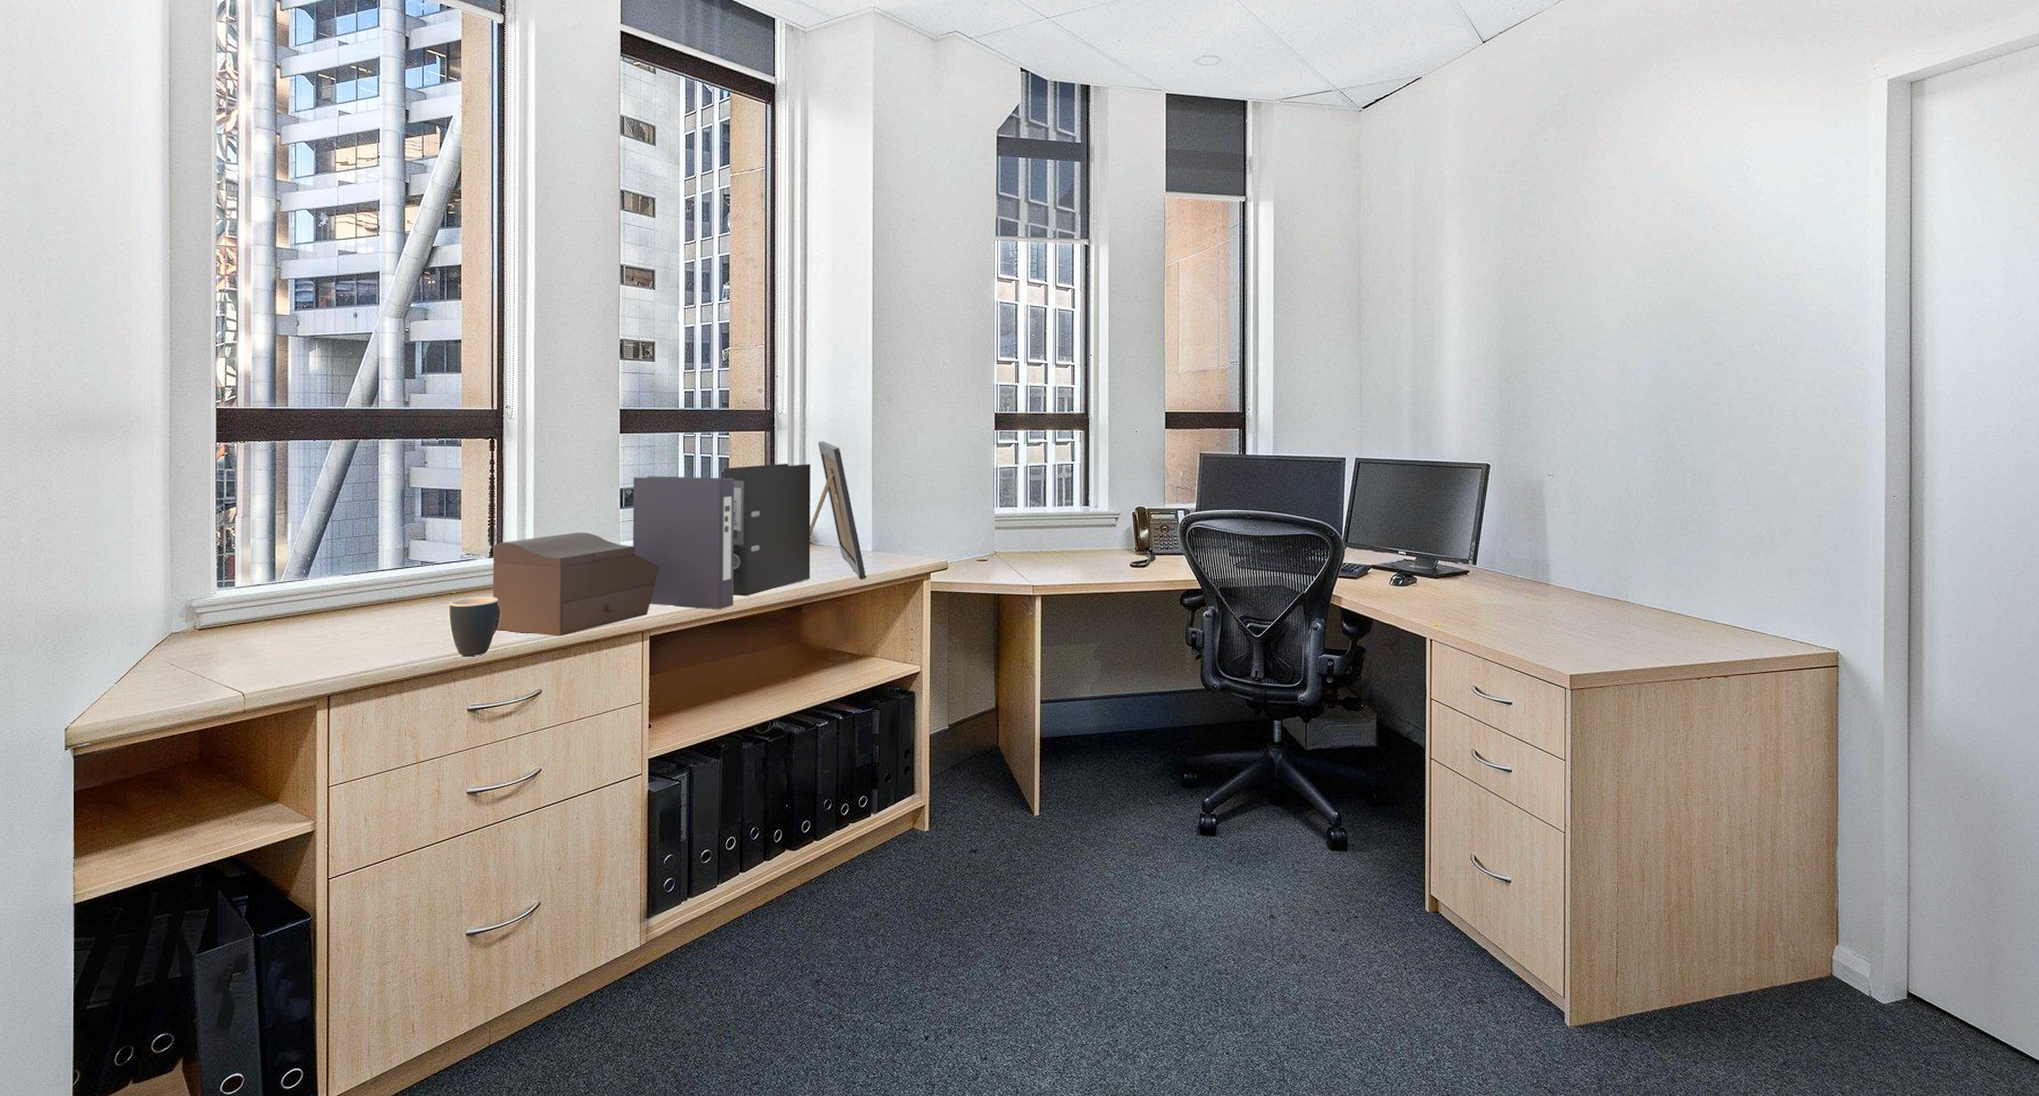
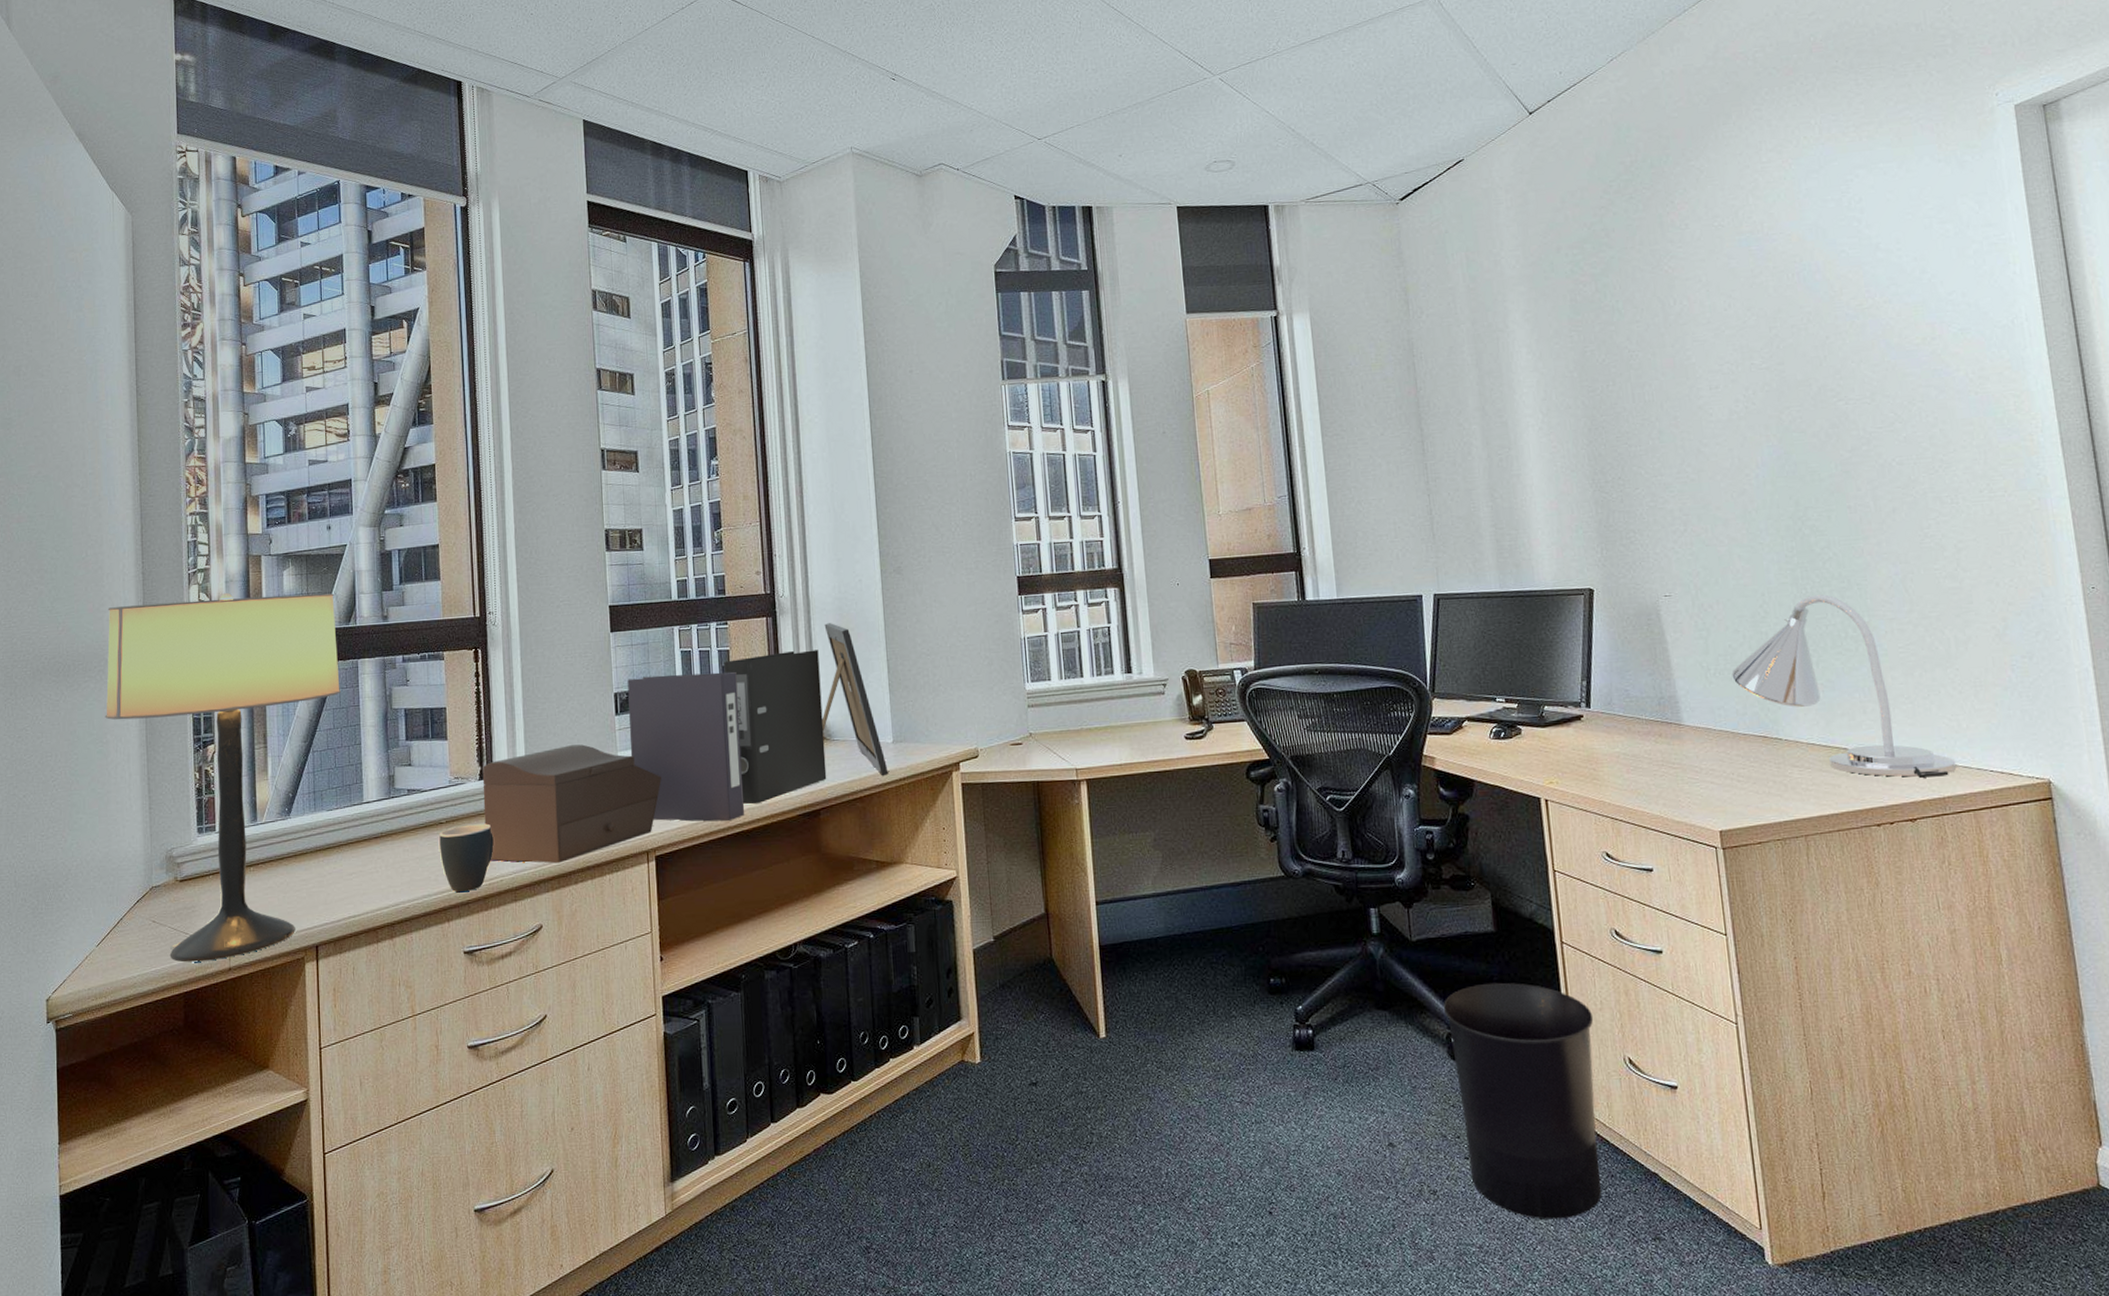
table lamp: none [129,367,362,703] -> present [105,592,342,963]
waste bin: none [1327,788,1450,982] -> present [1443,982,1602,1219]
table lamp: none [1596,484,1767,642] -> present [1731,594,1957,778]

